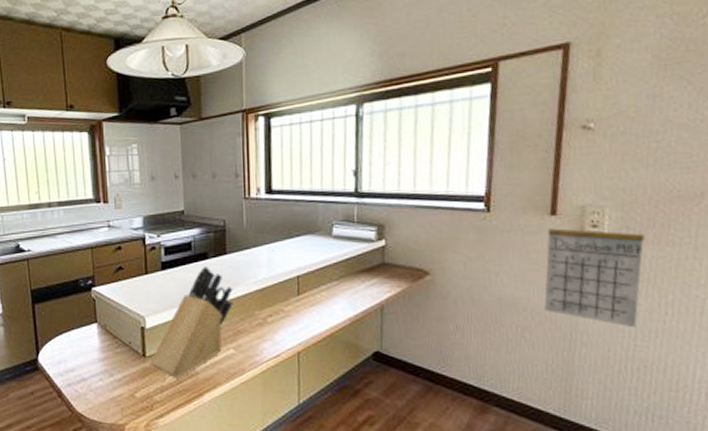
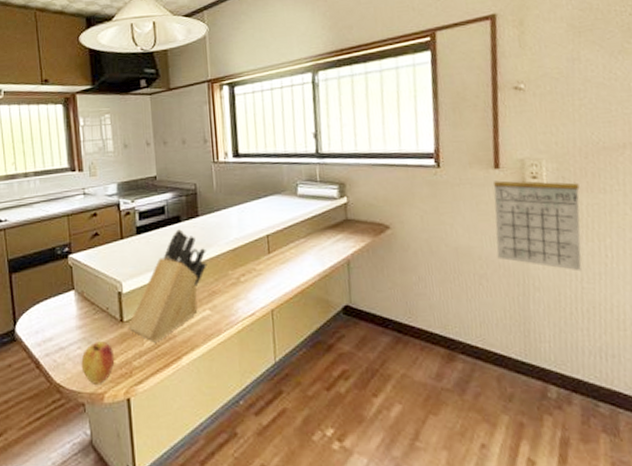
apple: none [103,375,136,416] -> present [81,341,115,384]

